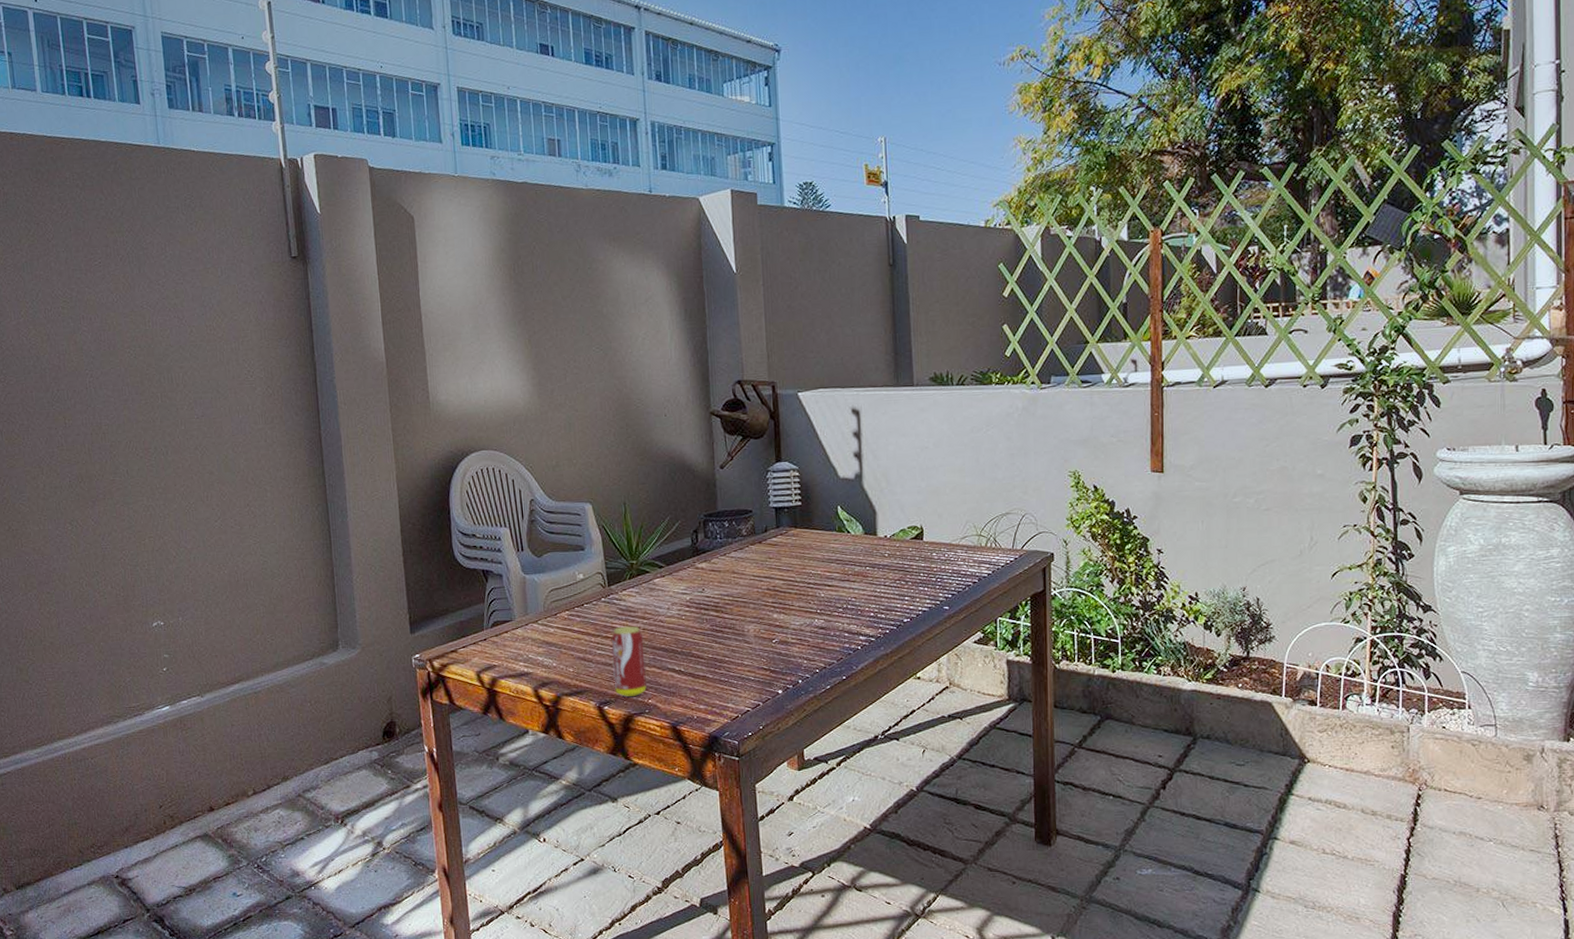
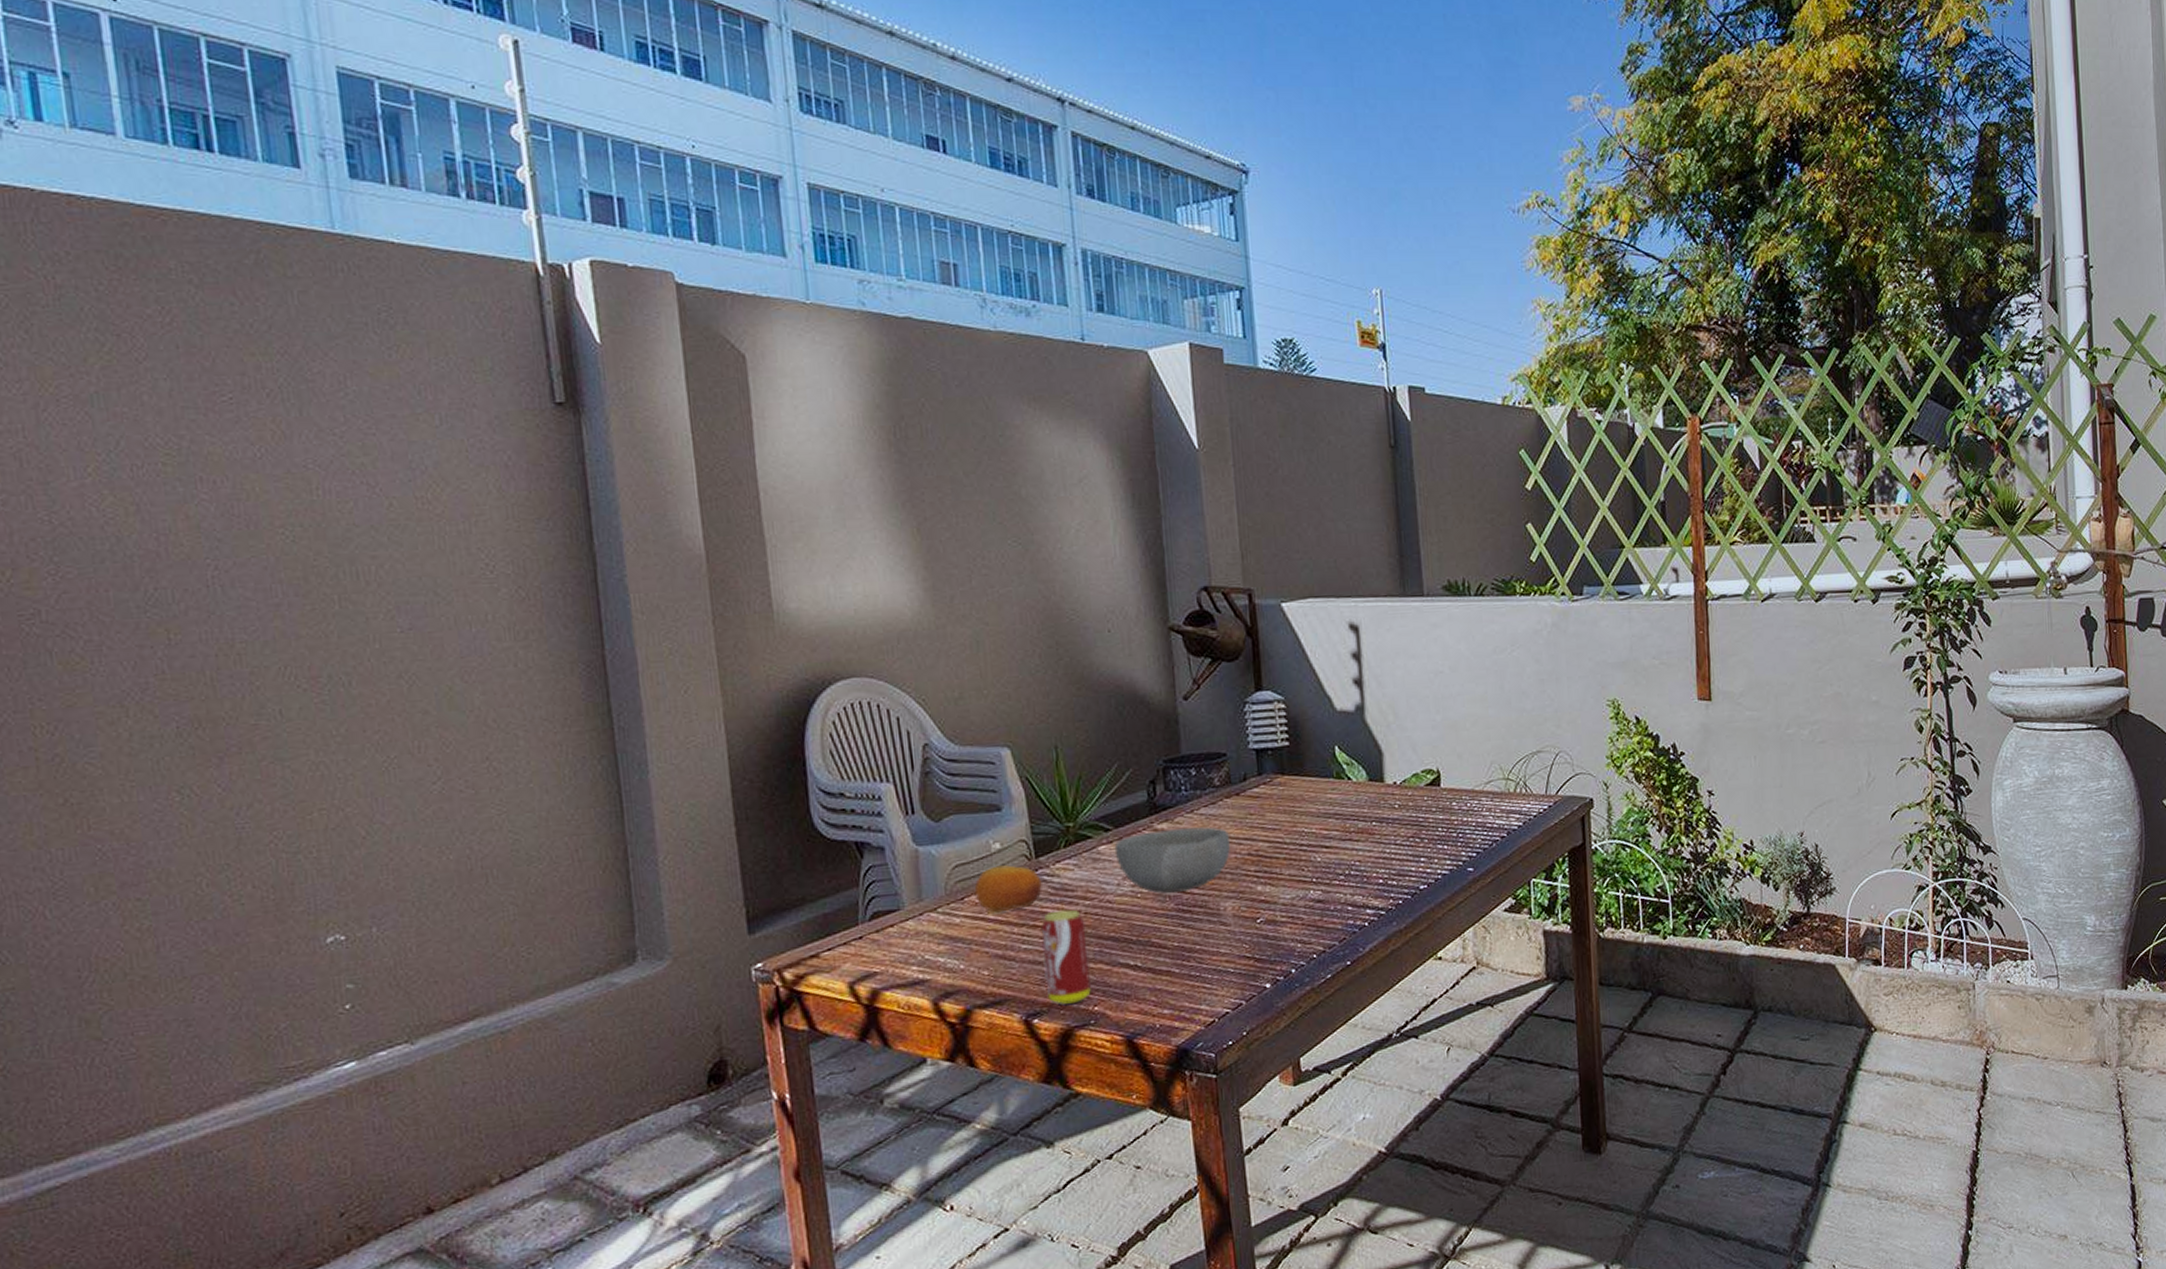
fruit: none [564,591,614,626] -> present [974,865,1043,913]
bowl: none [666,567,753,617] -> present [1114,827,1230,894]

